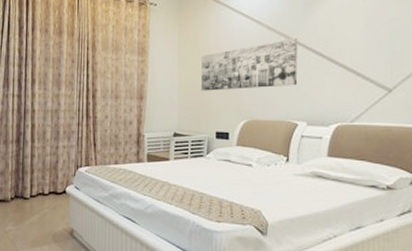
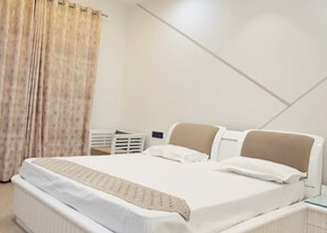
wall art: present [200,37,298,91] -> none [141,56,223,97]

